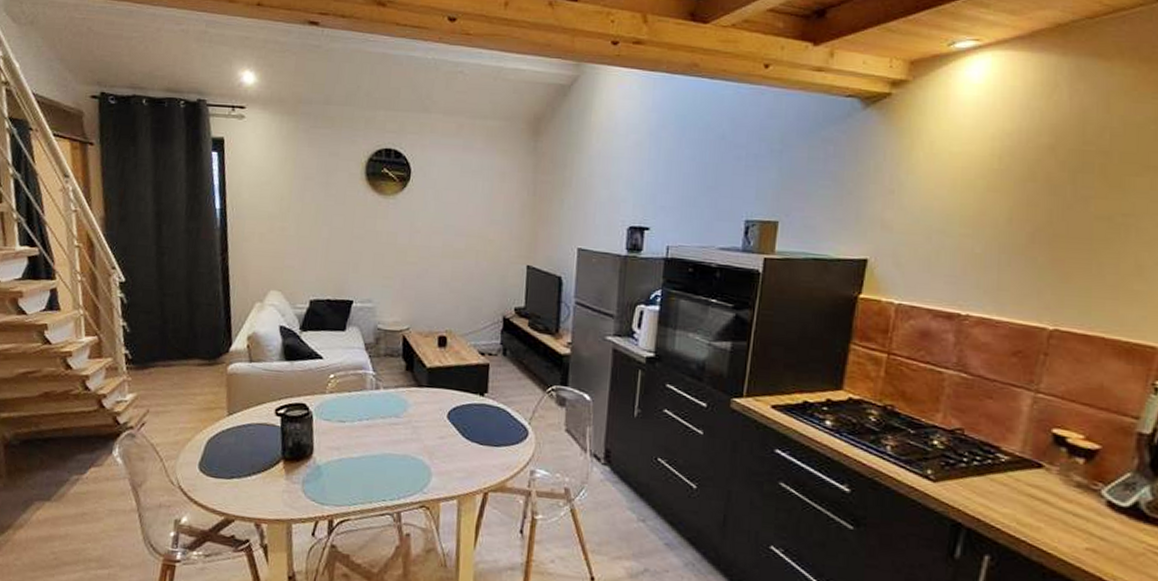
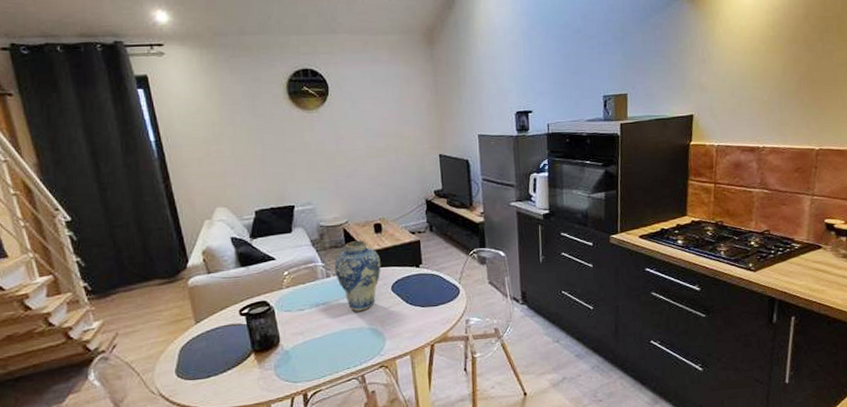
vase: none [386,352,440,436] -> present [335,241,381,312]

